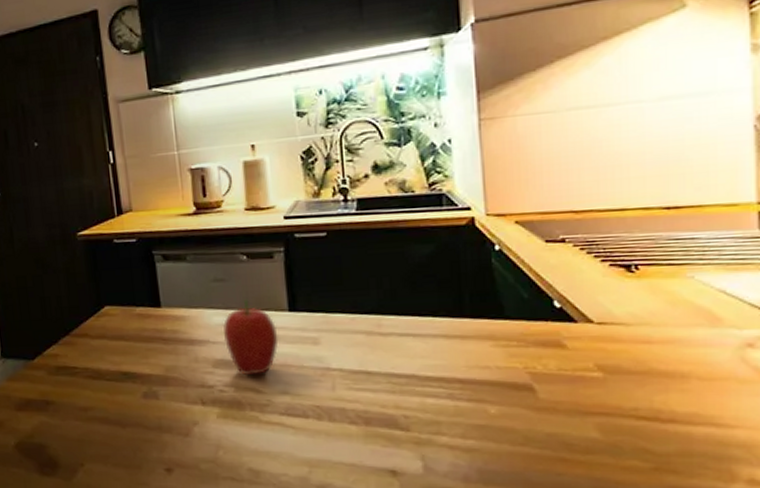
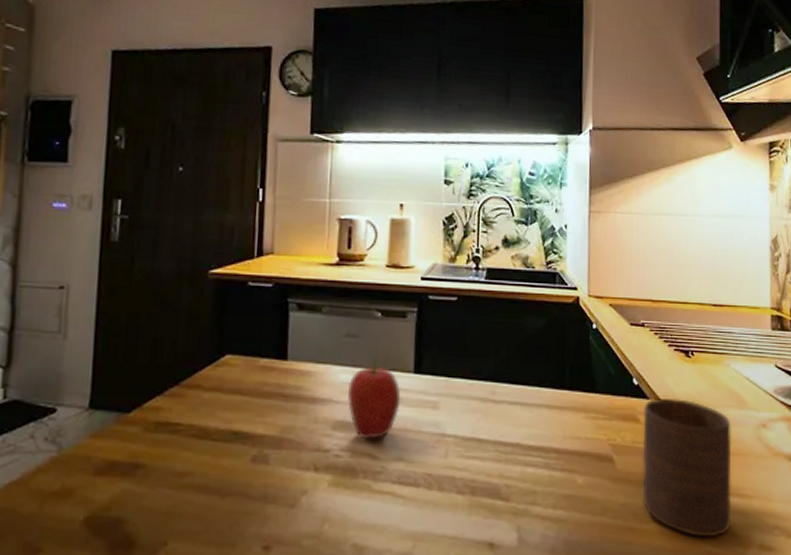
cup: none [570,319,704,470] -> present [642,397,732,538]

